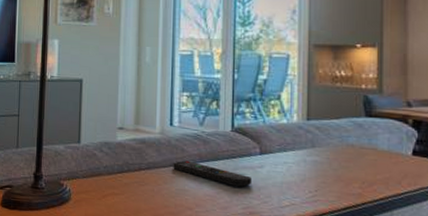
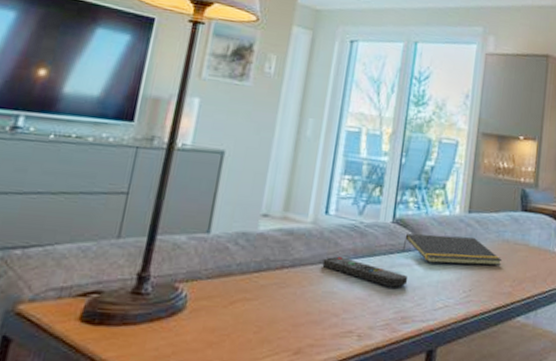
notepad: none [243,140,349,169] -> present [402,233,503,266]

